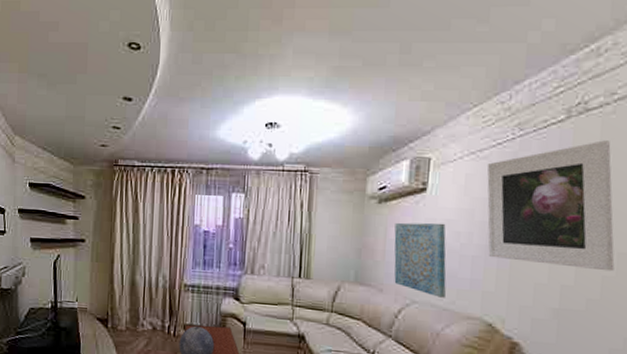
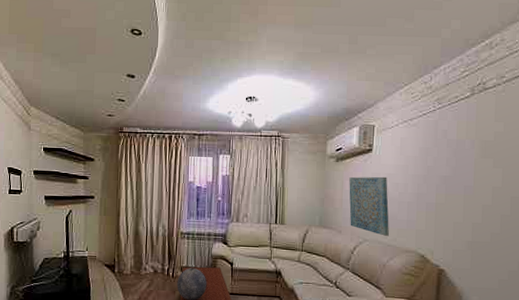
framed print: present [487,140,615,272] -> none [416,112,509,211]

